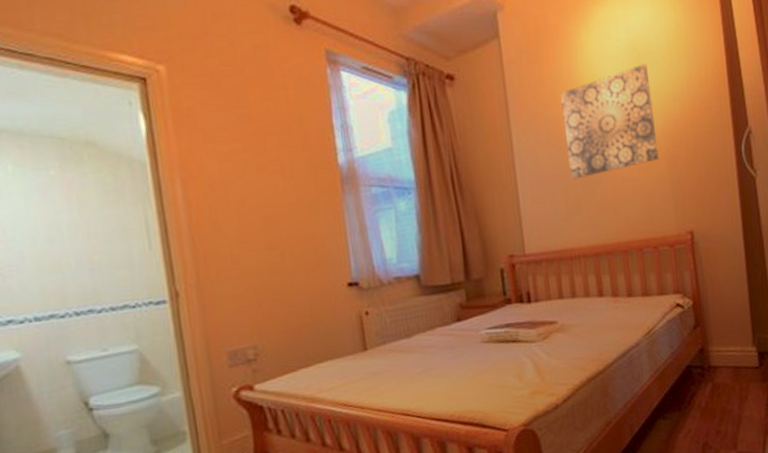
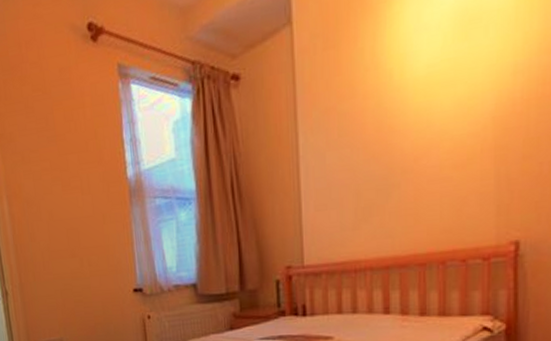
wall art: present [559,64,660,180] -> none [358,29,484,183]

